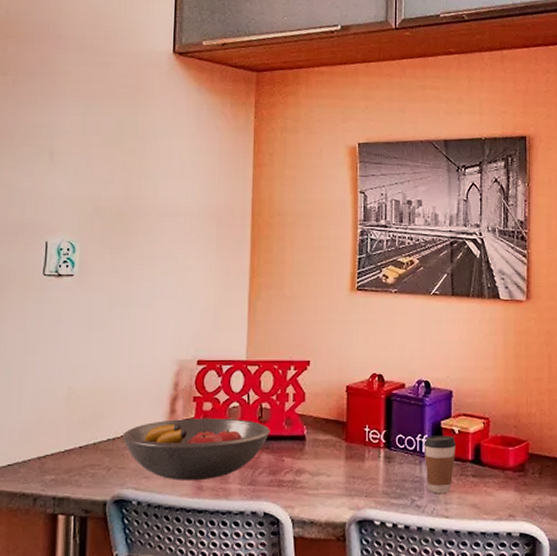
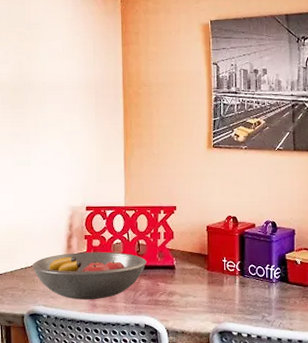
coffee cup: present [424,435,457,494] -> none [271,265,299,312]

